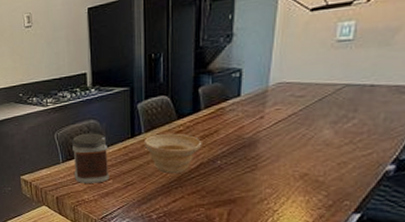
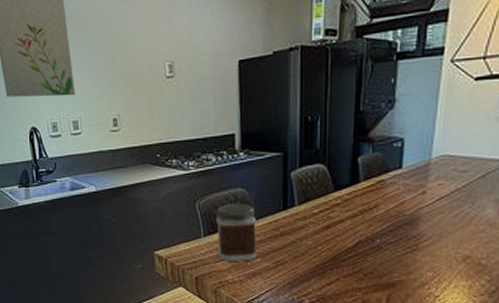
bowl: present [144,133,202,174] -> none [297,206,361,253]

